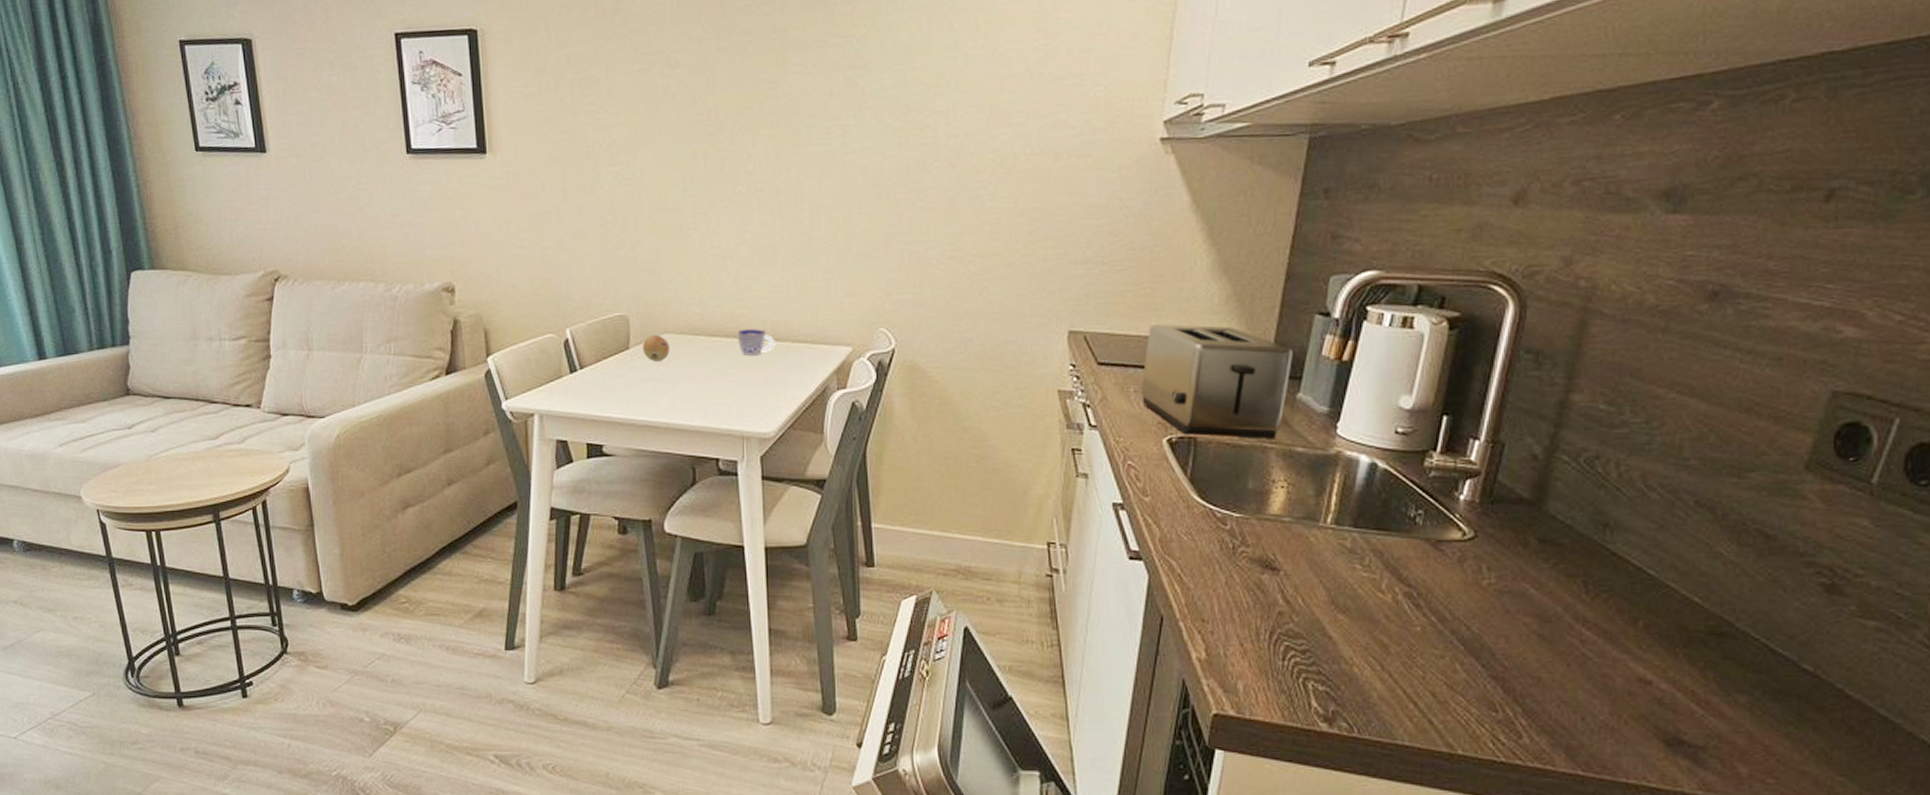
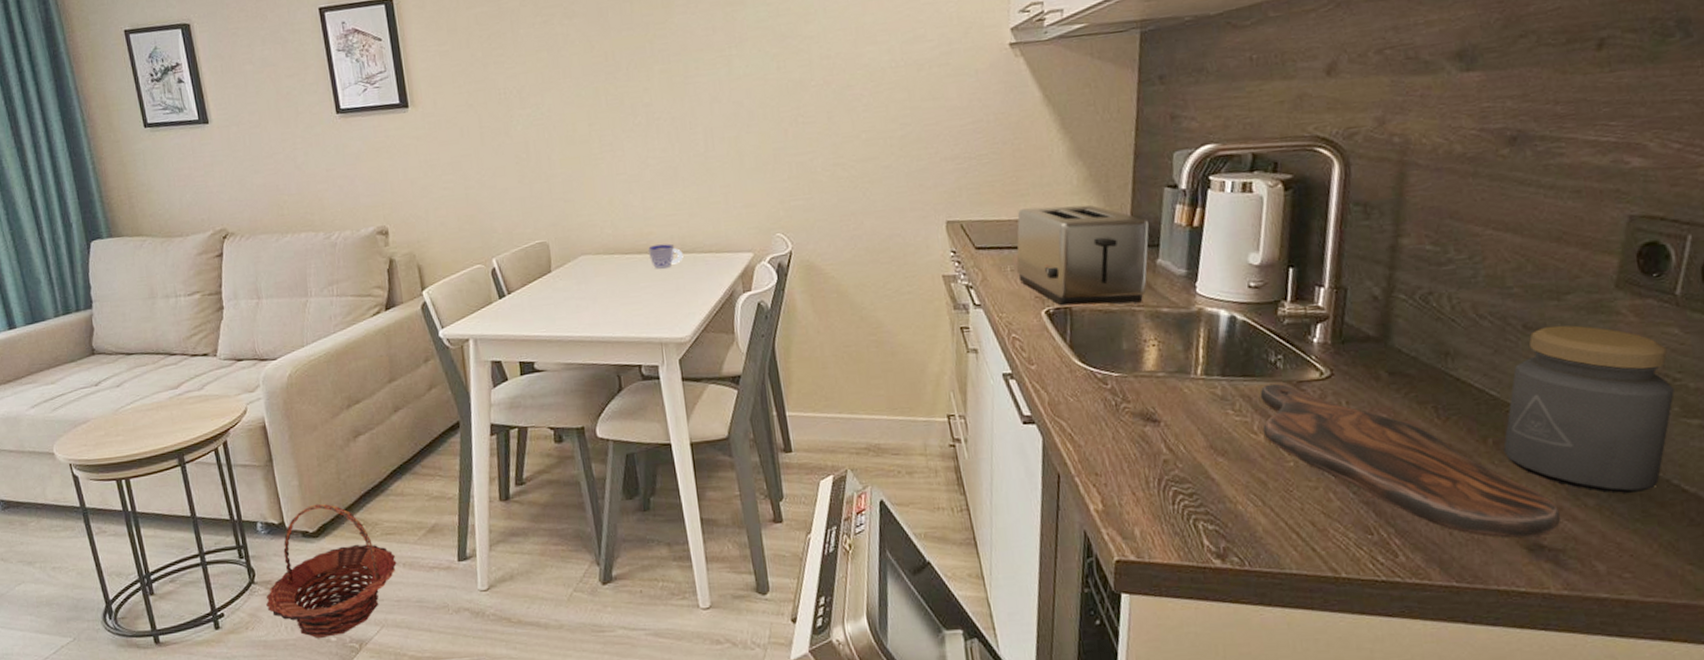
basket: none [298,576,440,718] -> present [266,503,397,639]
fruit: present [643,335,670,363] -> none [563,257,589,283]
cutting board: none [1391,540,1707,730] -> present [1260,383,1561,538]
jar: none [1654,505,1853,693] -> present [1503,325,1674,493]

